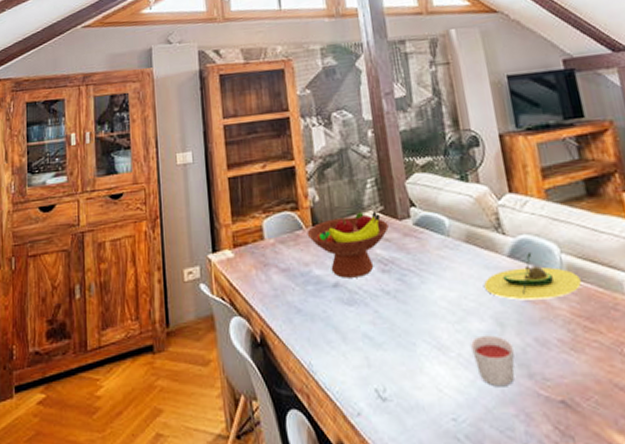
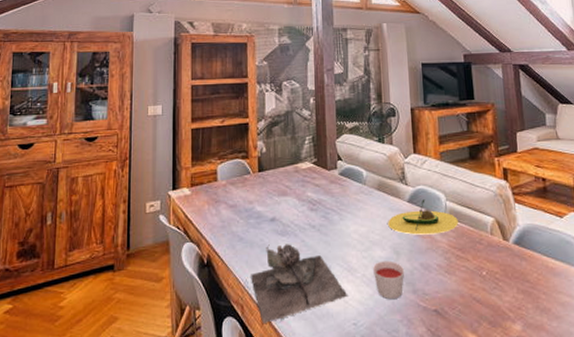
fruit bowl: present [307,210,389,278] -> none [253,162,319,214]
flower: none [315,315,442,418] -> present [251,244,348,323]

